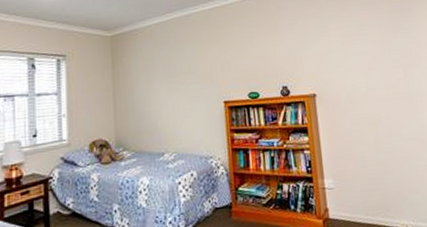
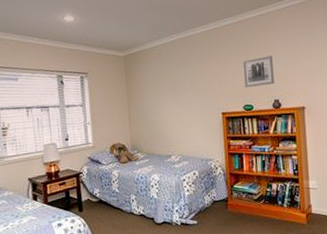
wall art: none [246,37,282,74] -> present [242,55,275,88]

